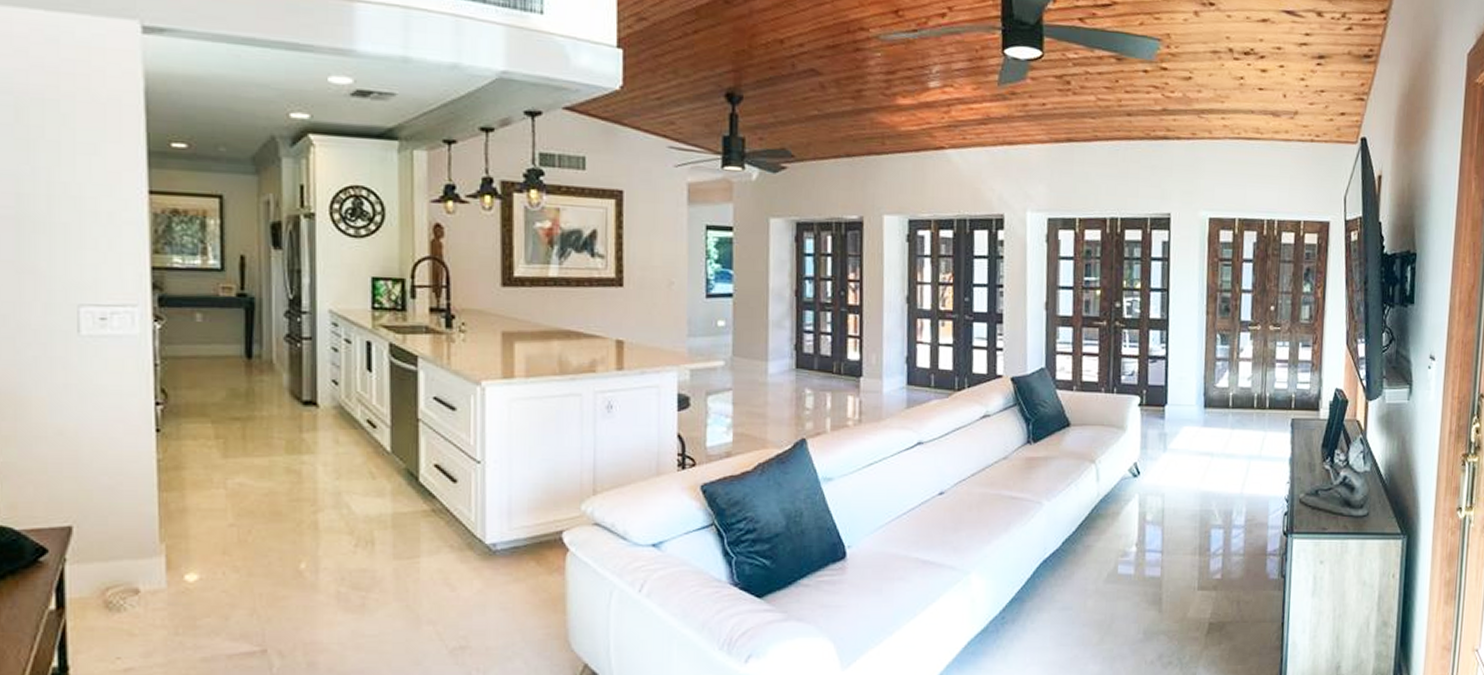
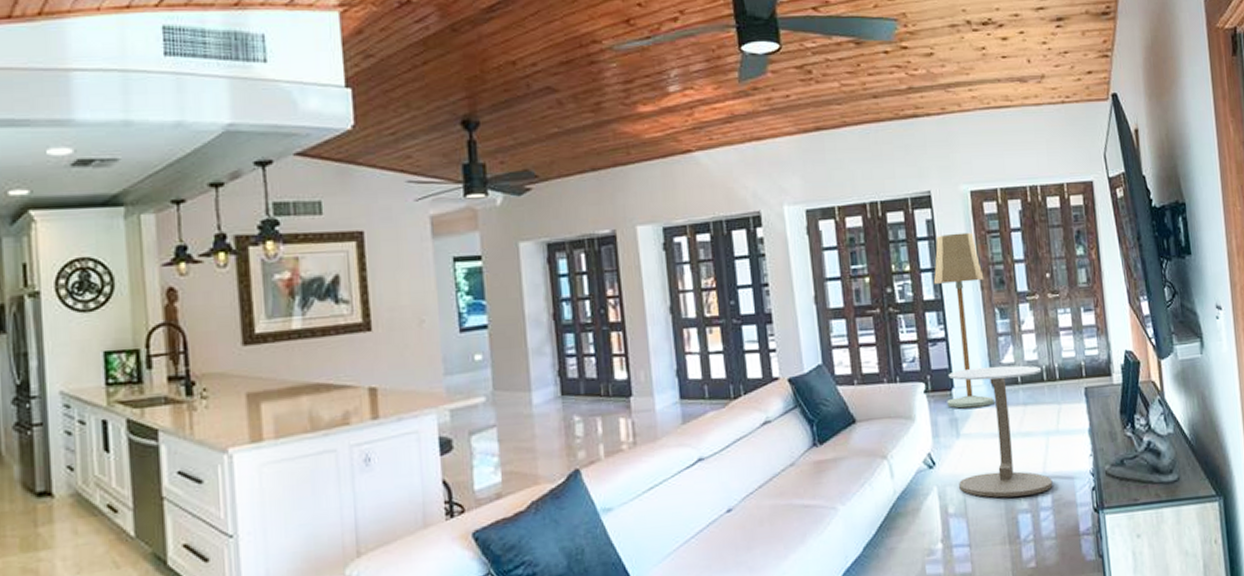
floor lamp: none [1158,257,1211,426] -> present [933,232,994,409]
side table: none [1159,388,1254,513] -> present [949,365,1053,498]

